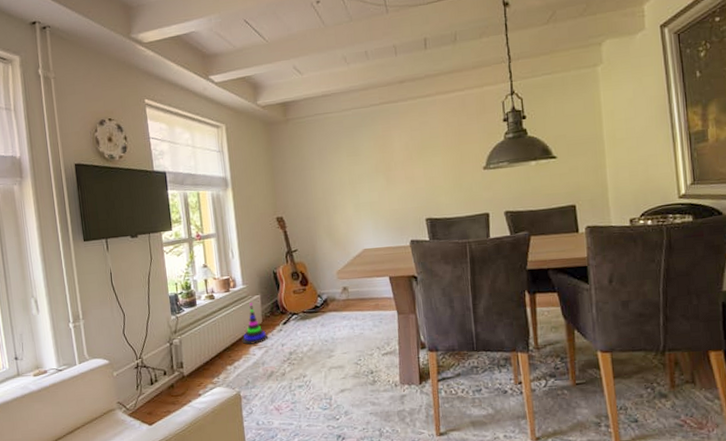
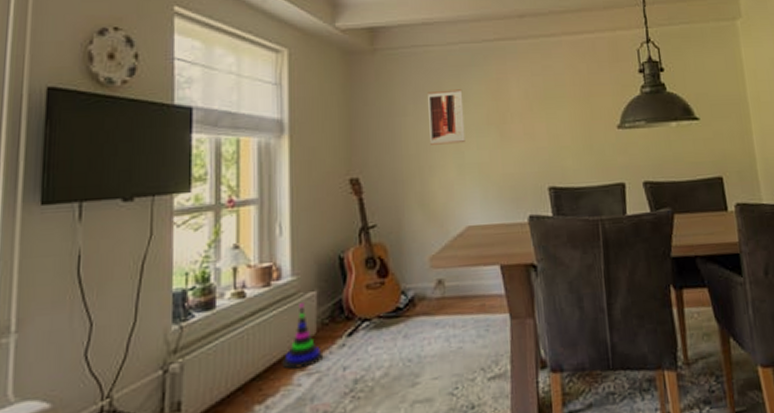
wall art: none [328,146,360,190] -> present [426,89,466,145]

